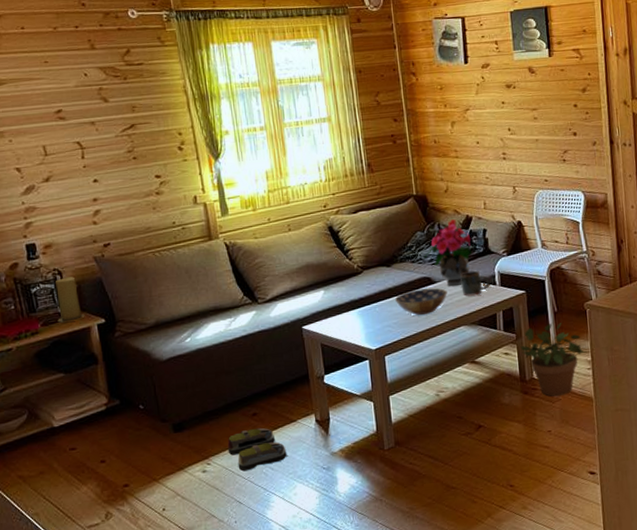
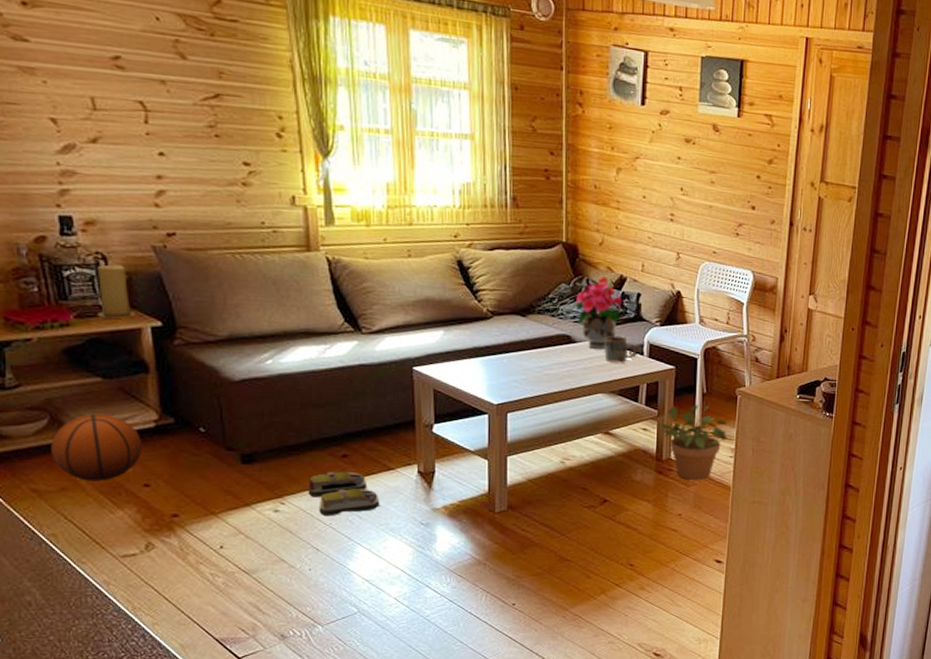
basketball: none [30,403,98,464] -> present [51,414,143,481]
bowl: present [395,287,447,315] -> none [527,346,588,376]

